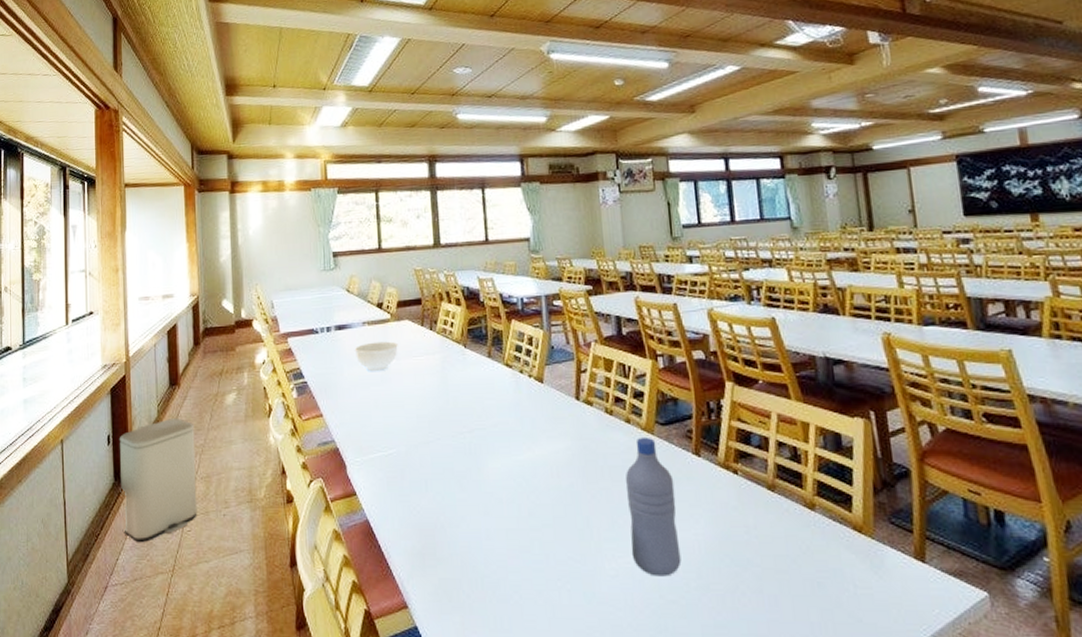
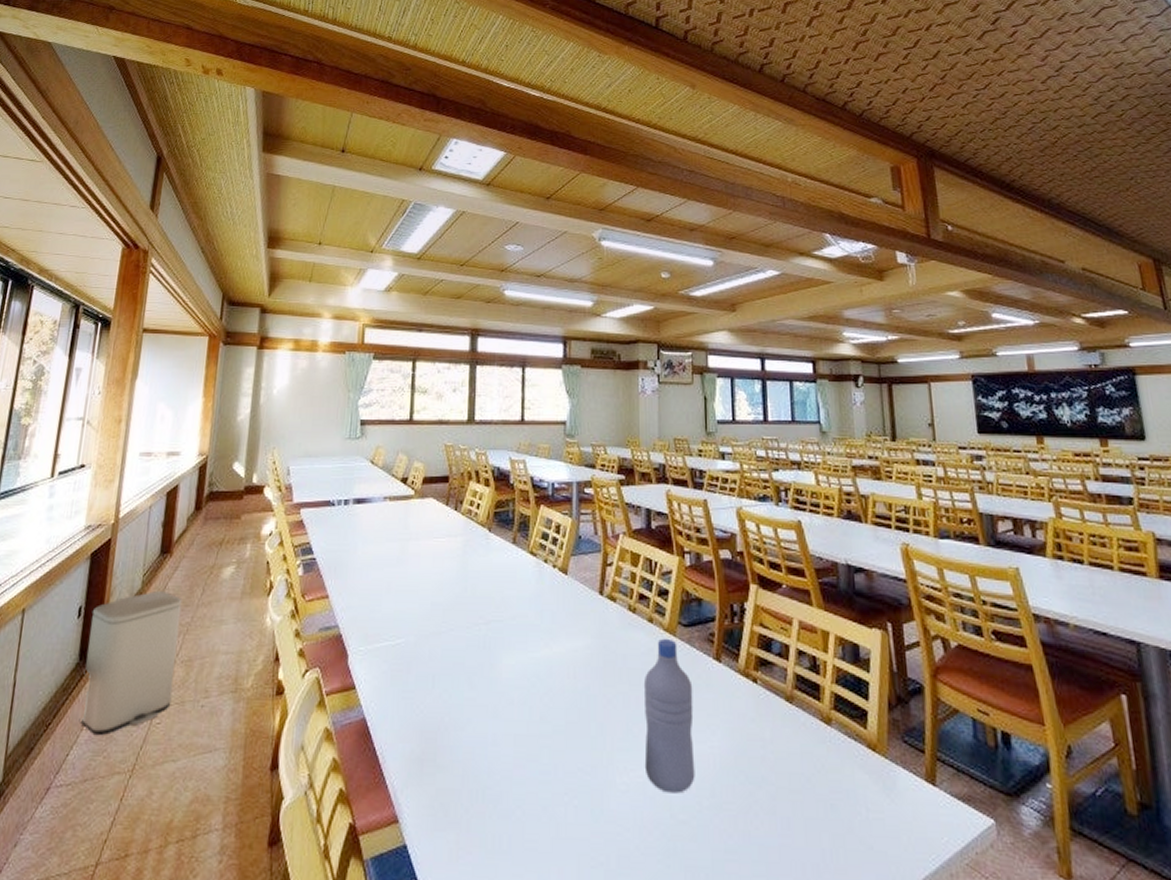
soup bowl: present [354,341,398,372] -> none [371,519,419,552]

